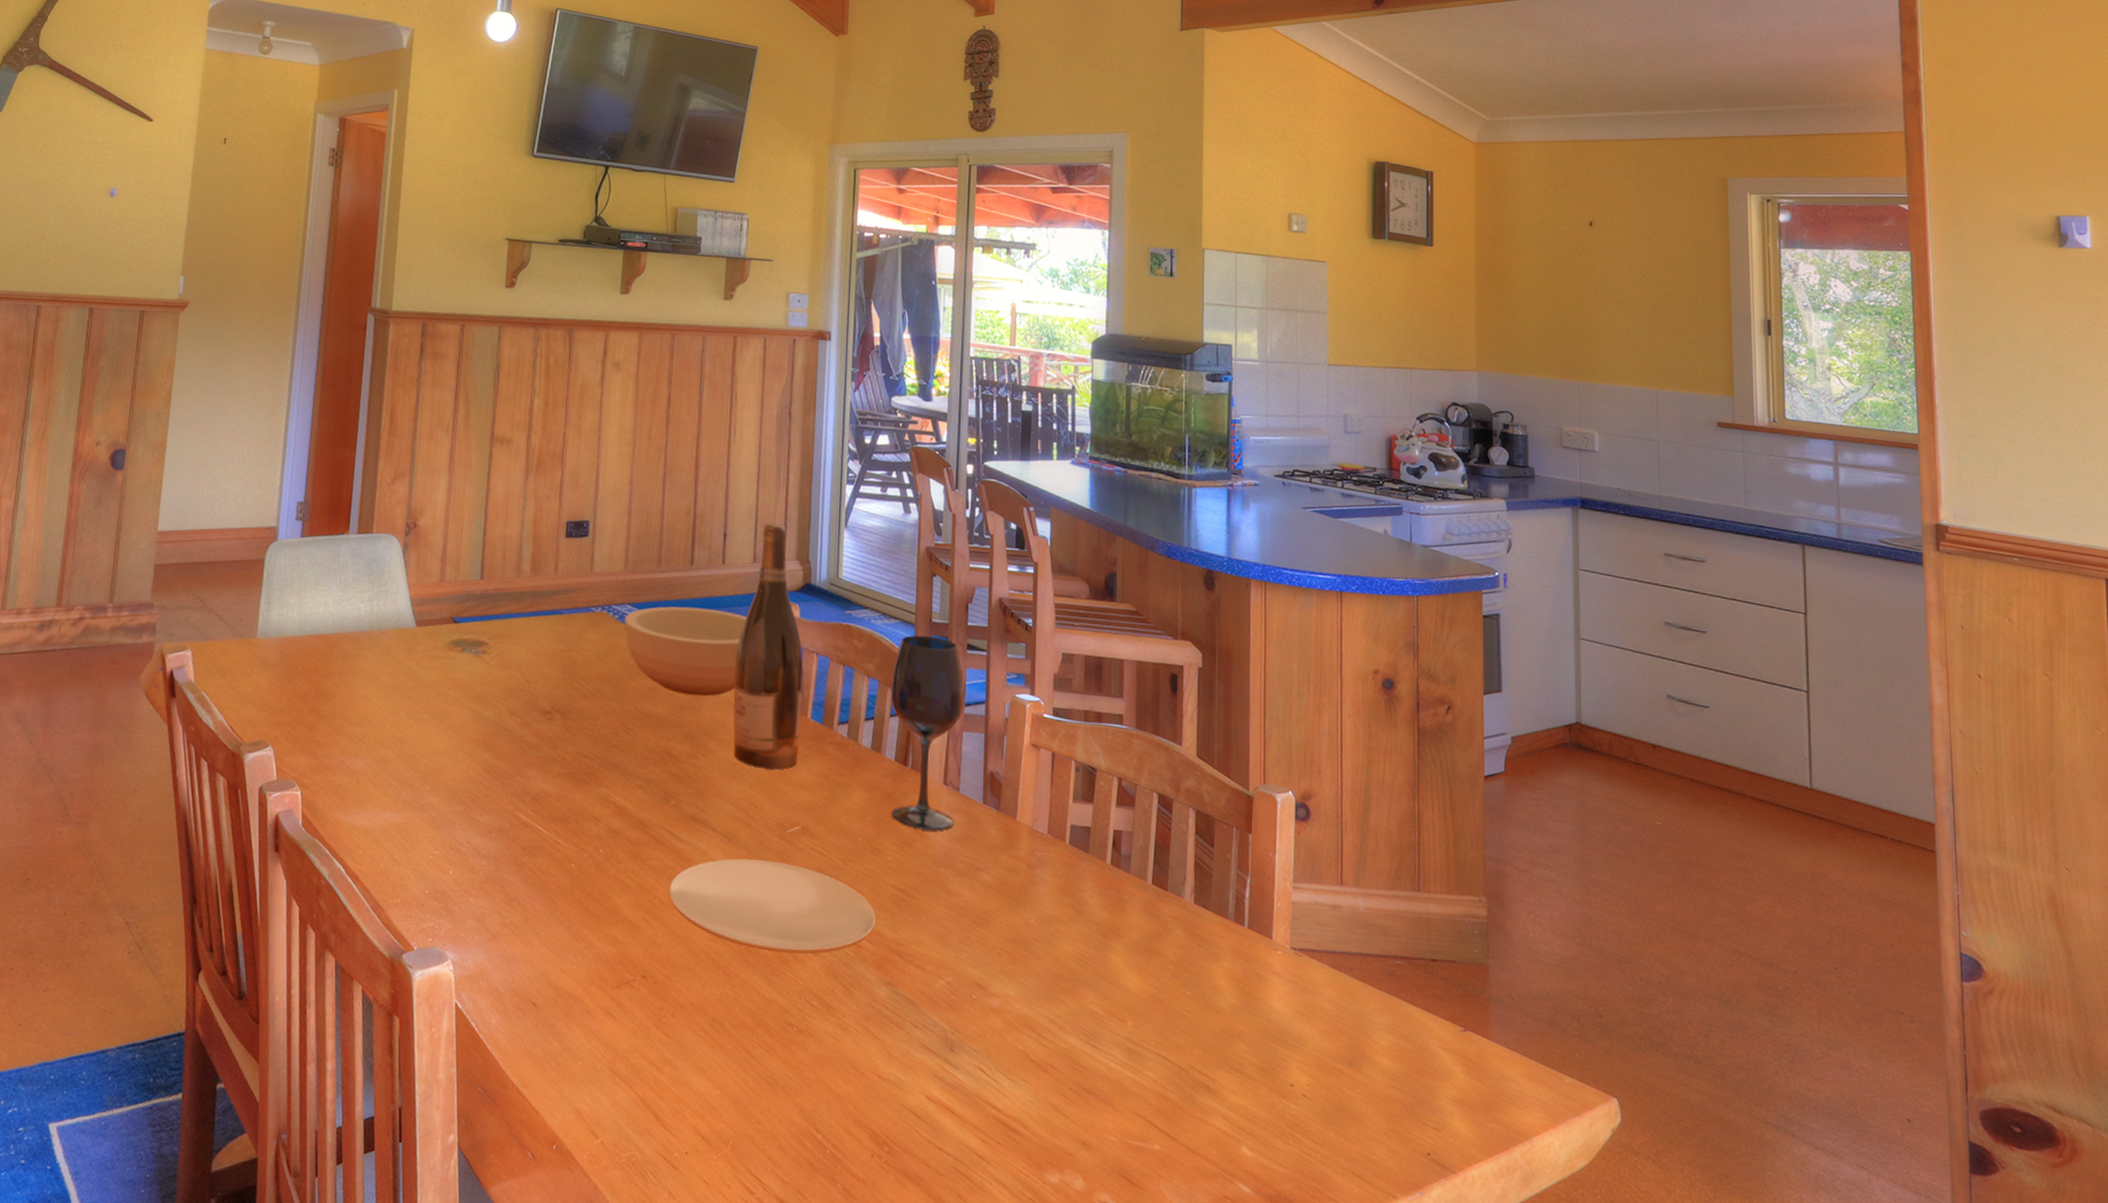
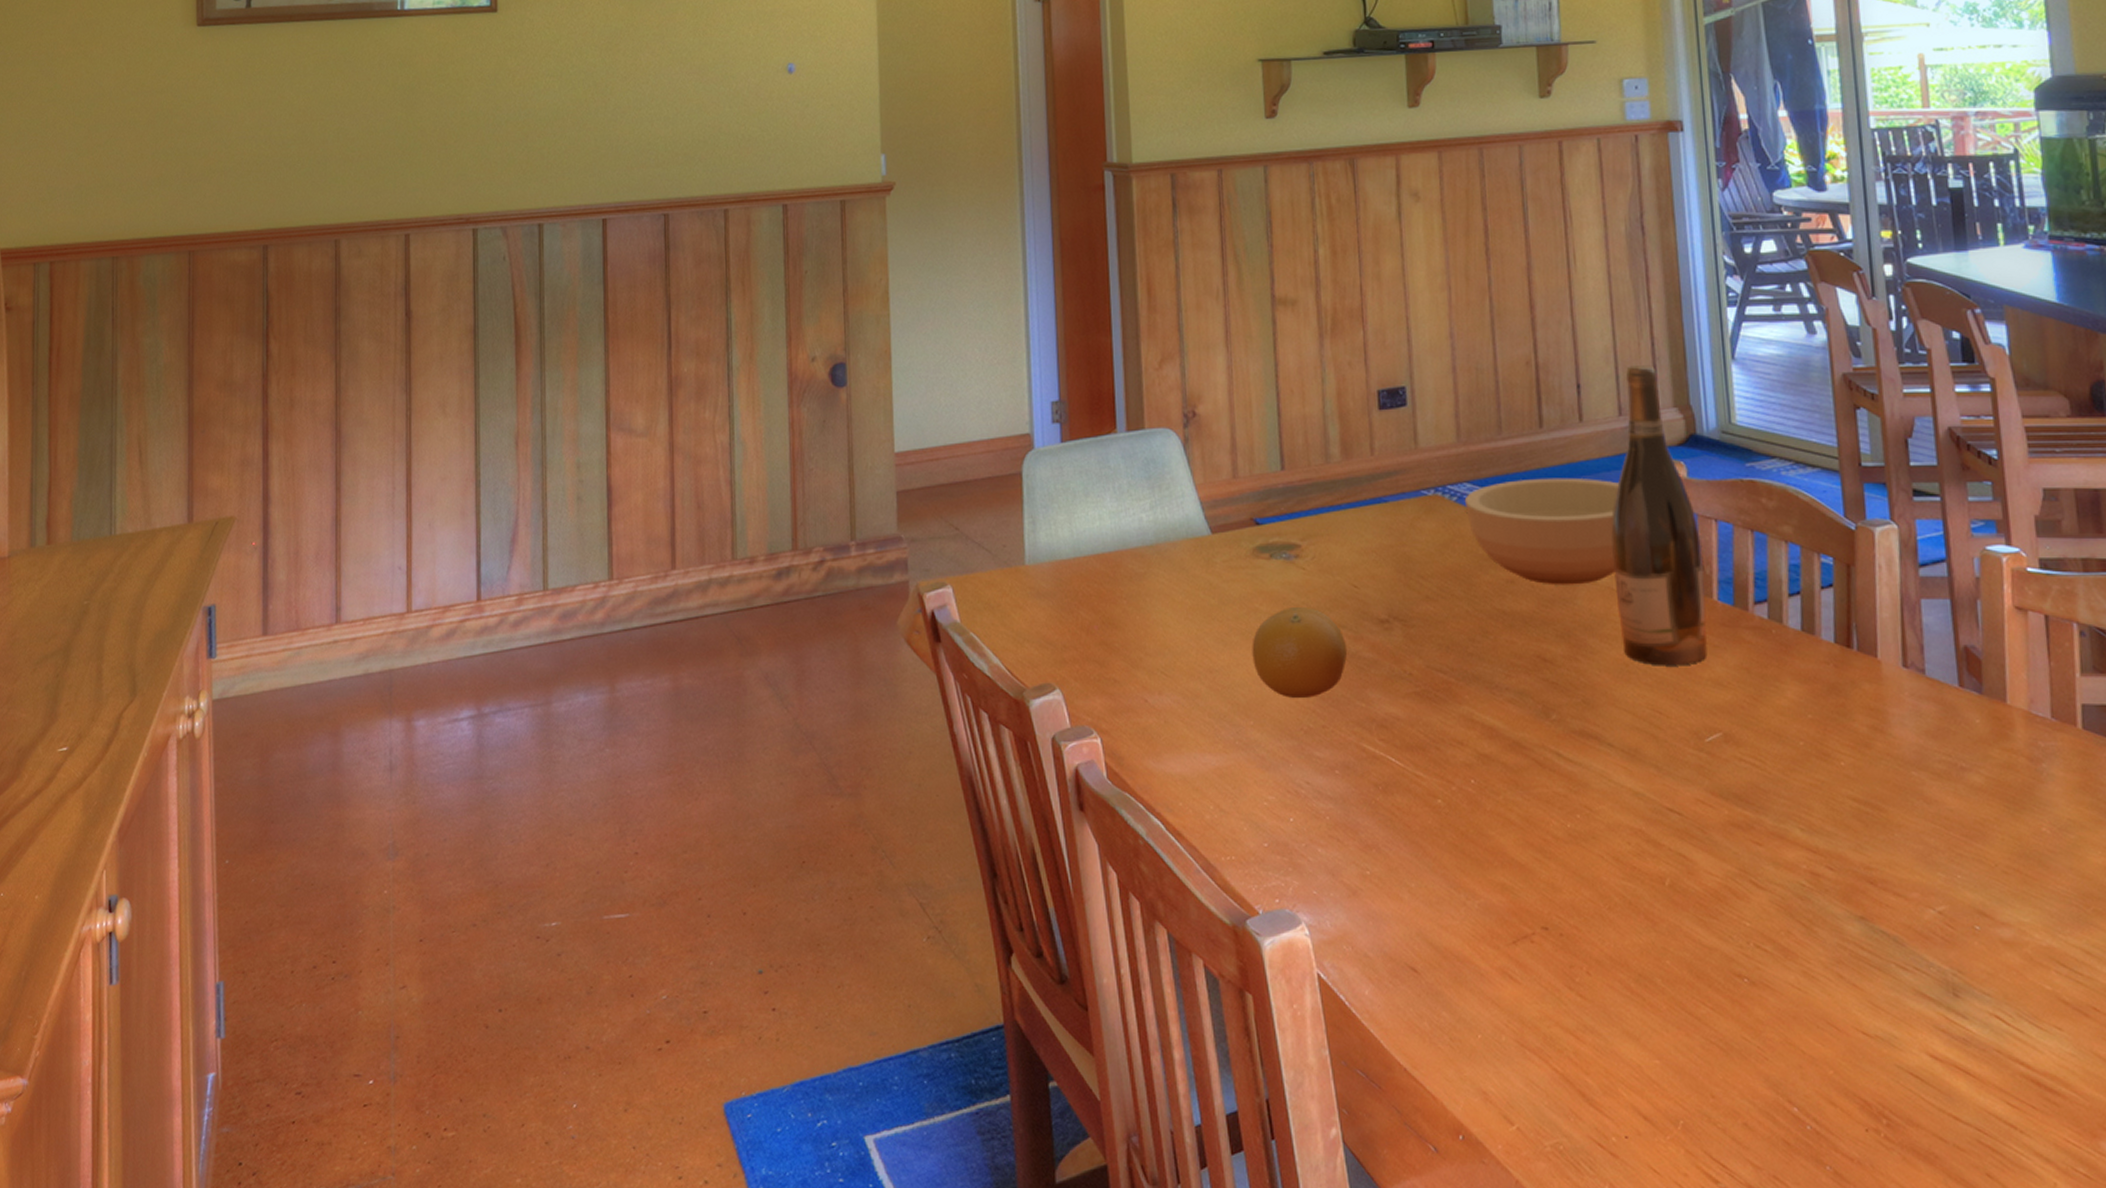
fruit: none [436,694,515,771] -> present [1252,607,1348,698]
plate: present [669,858,876,954] -> none [1563,778,1835,889]
wineglass: present [890,635,964,831] -> none [1817,484,1924,726]

